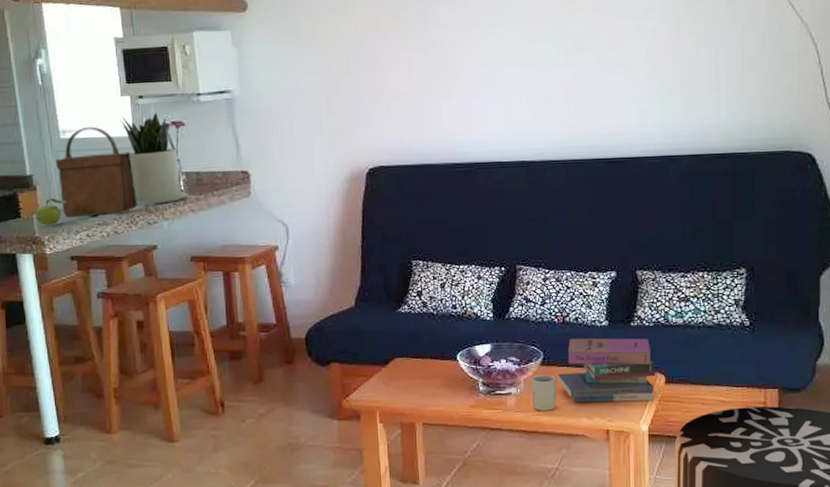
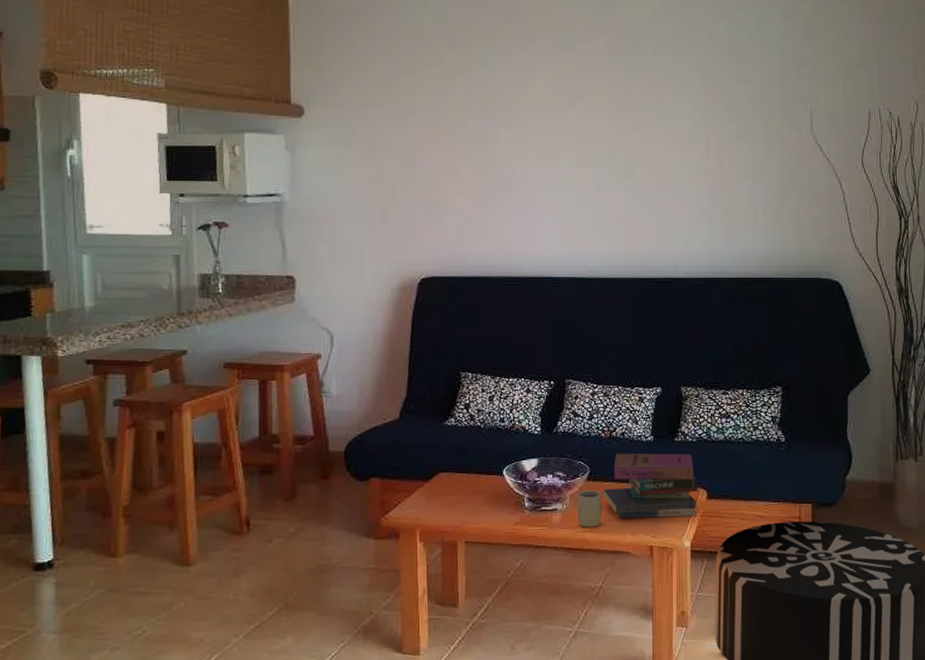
fruit: present [35,198,67,226] -> none [49,297,87,326]
handbag: present [55,126,137,218] -> none [78,223,169,319]
planter: present [121,112,187,206] -> none [157,211,225,308]

